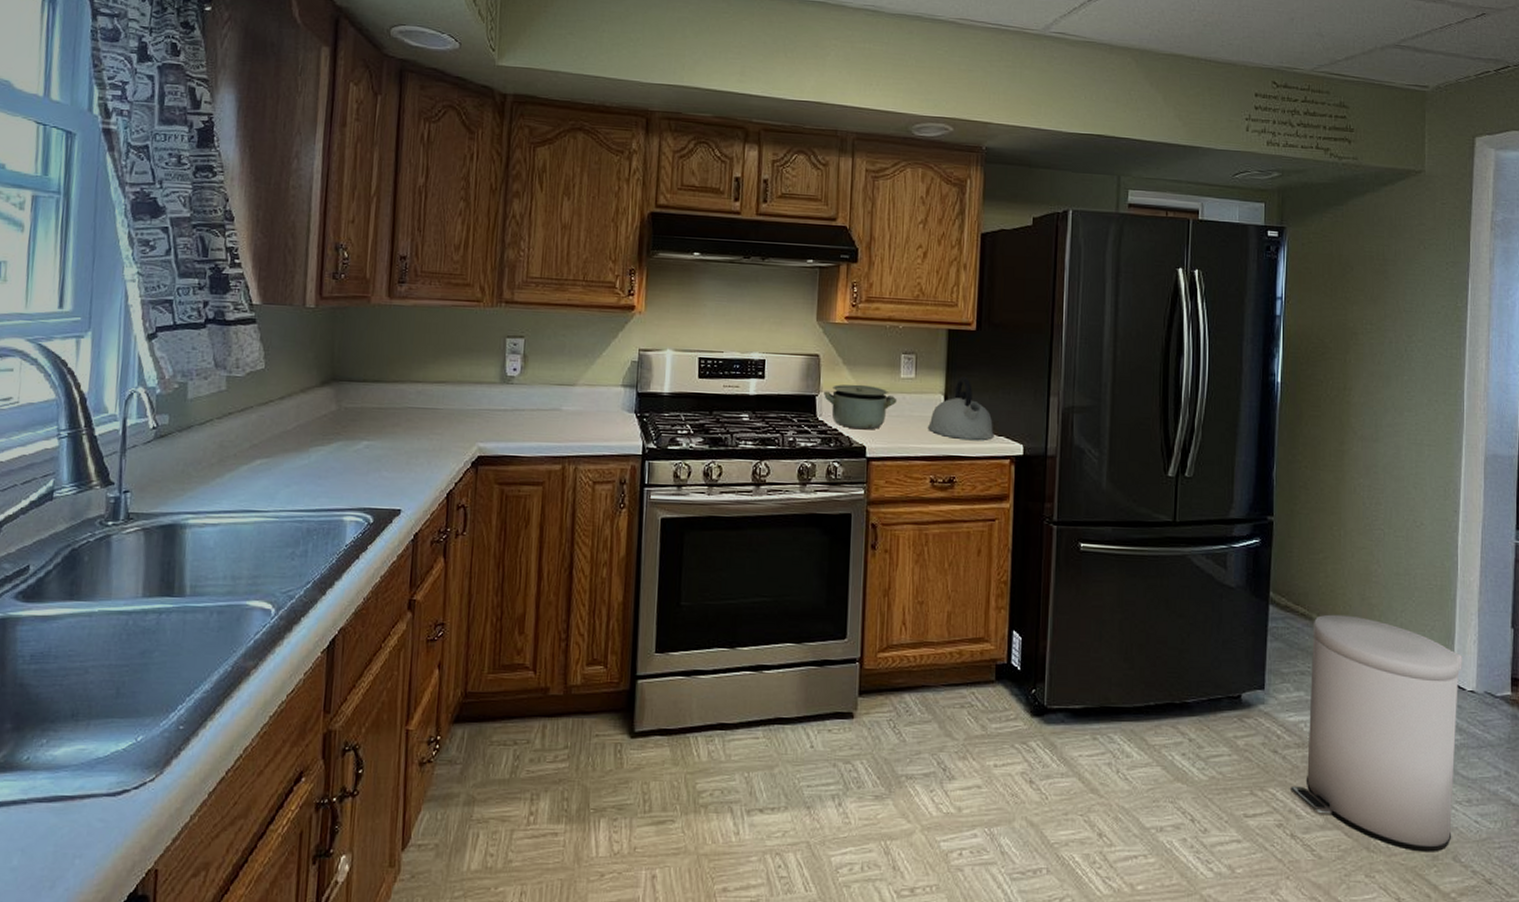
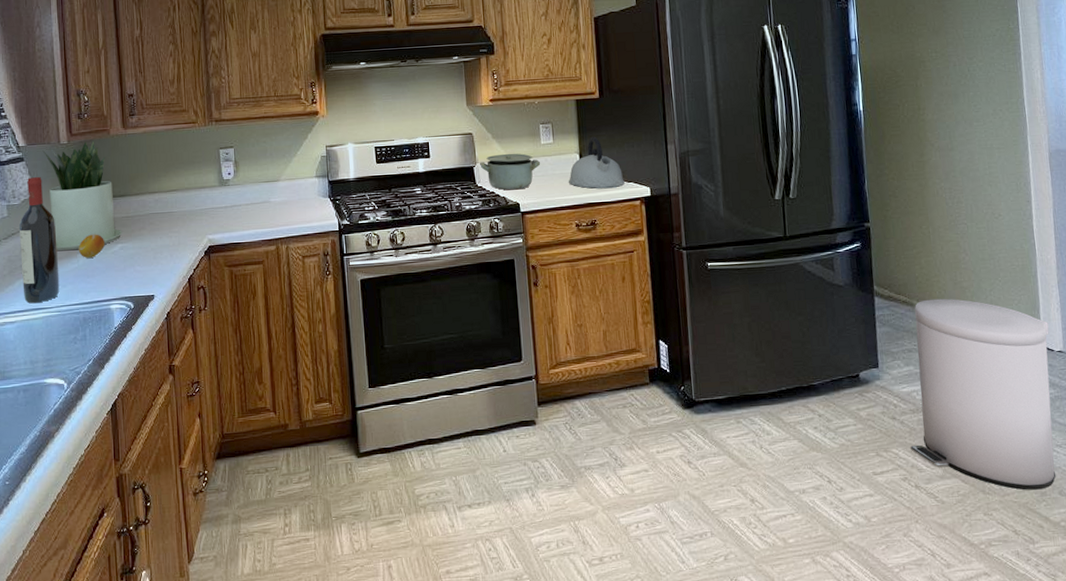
wine bottle: none [233,345,287,504] -> present [18,177,60,304]
planter: none [281,307,371,443] -> present [42,141,122,251]
fruit: none [311,425,347,455] -> present [78,234,105,259]

